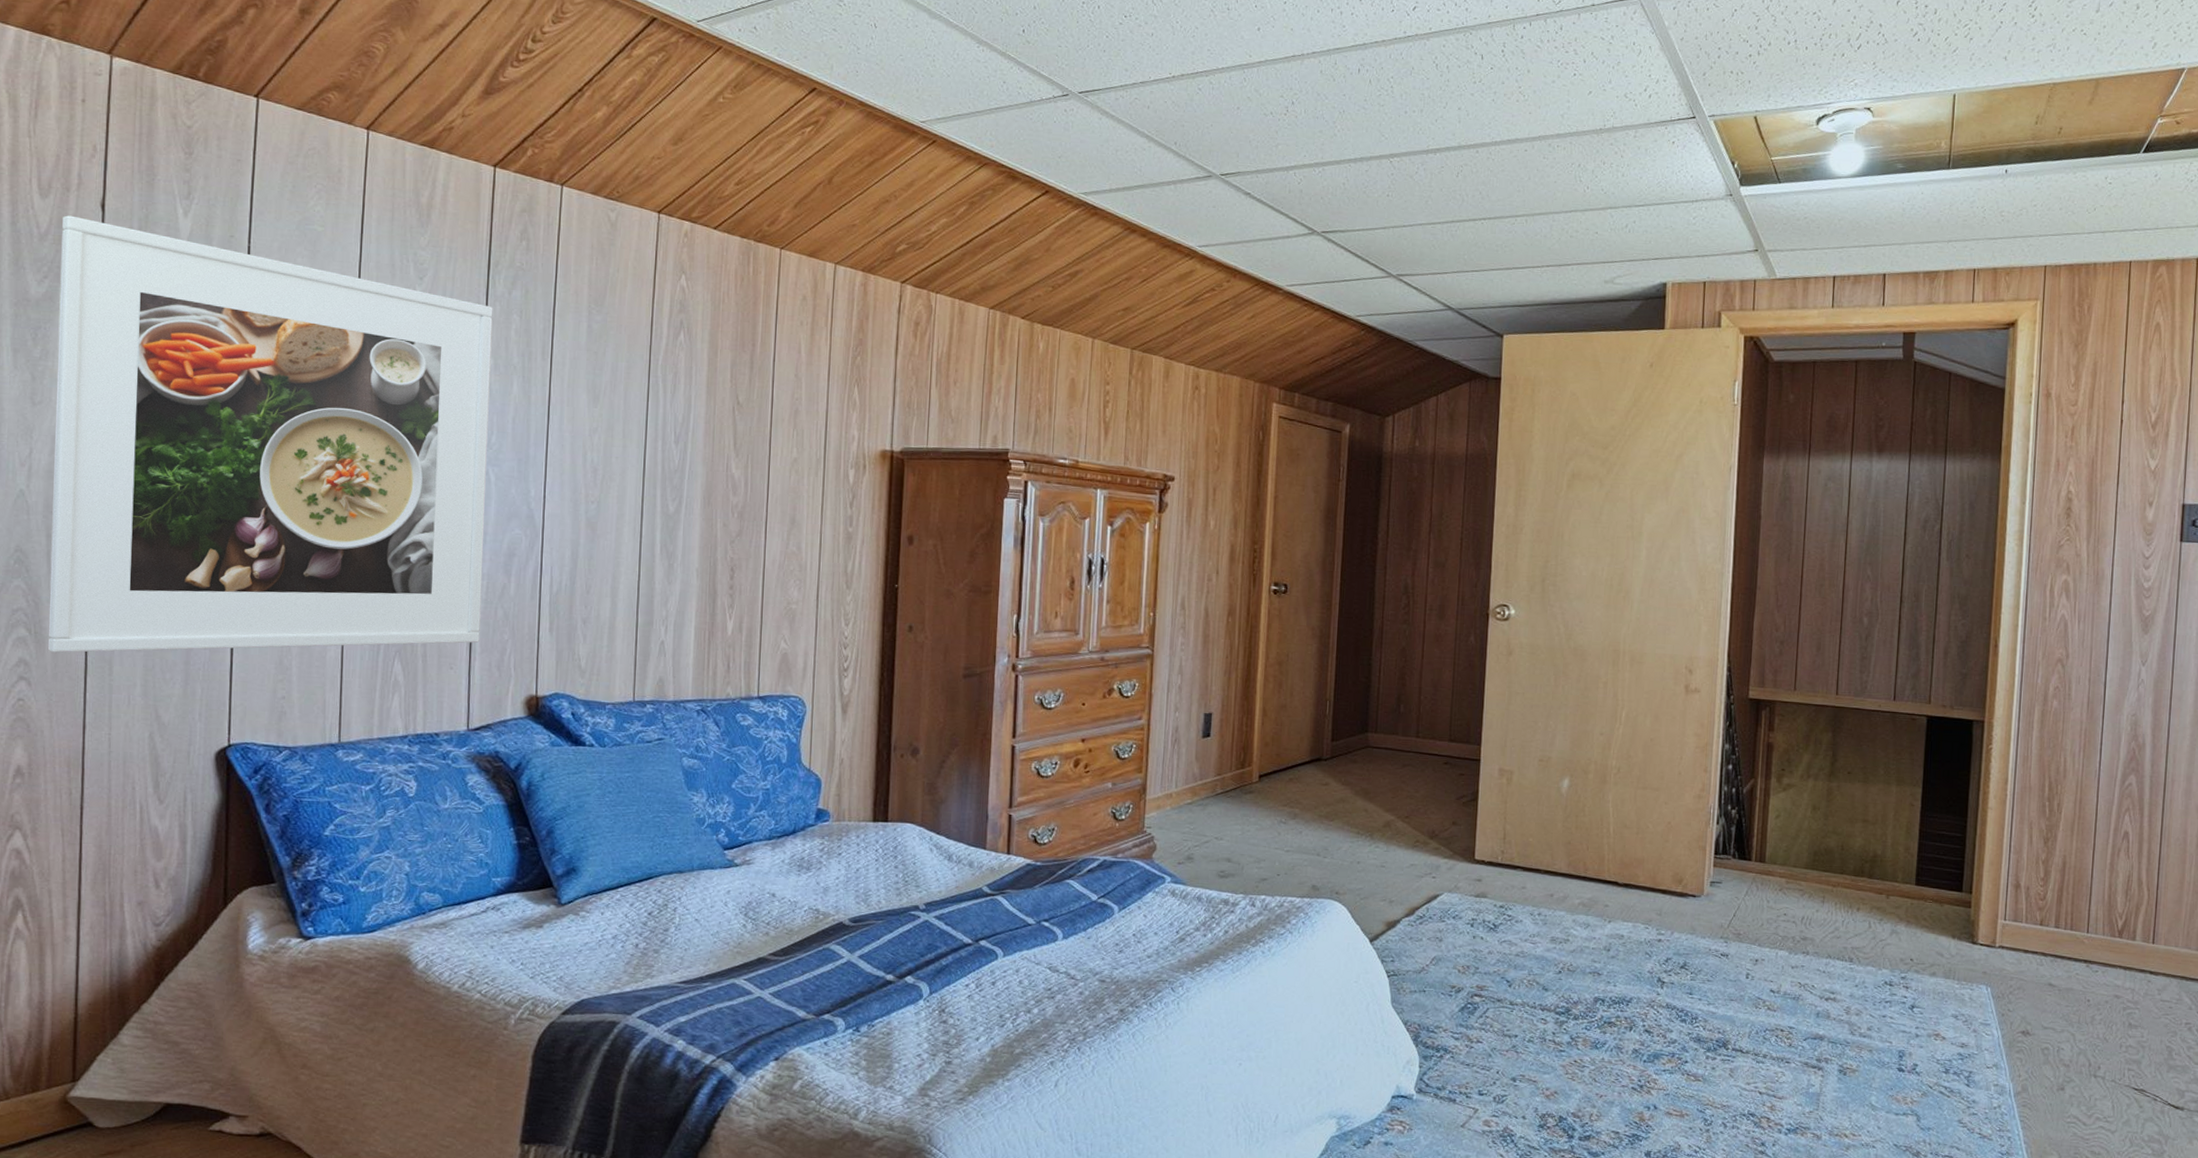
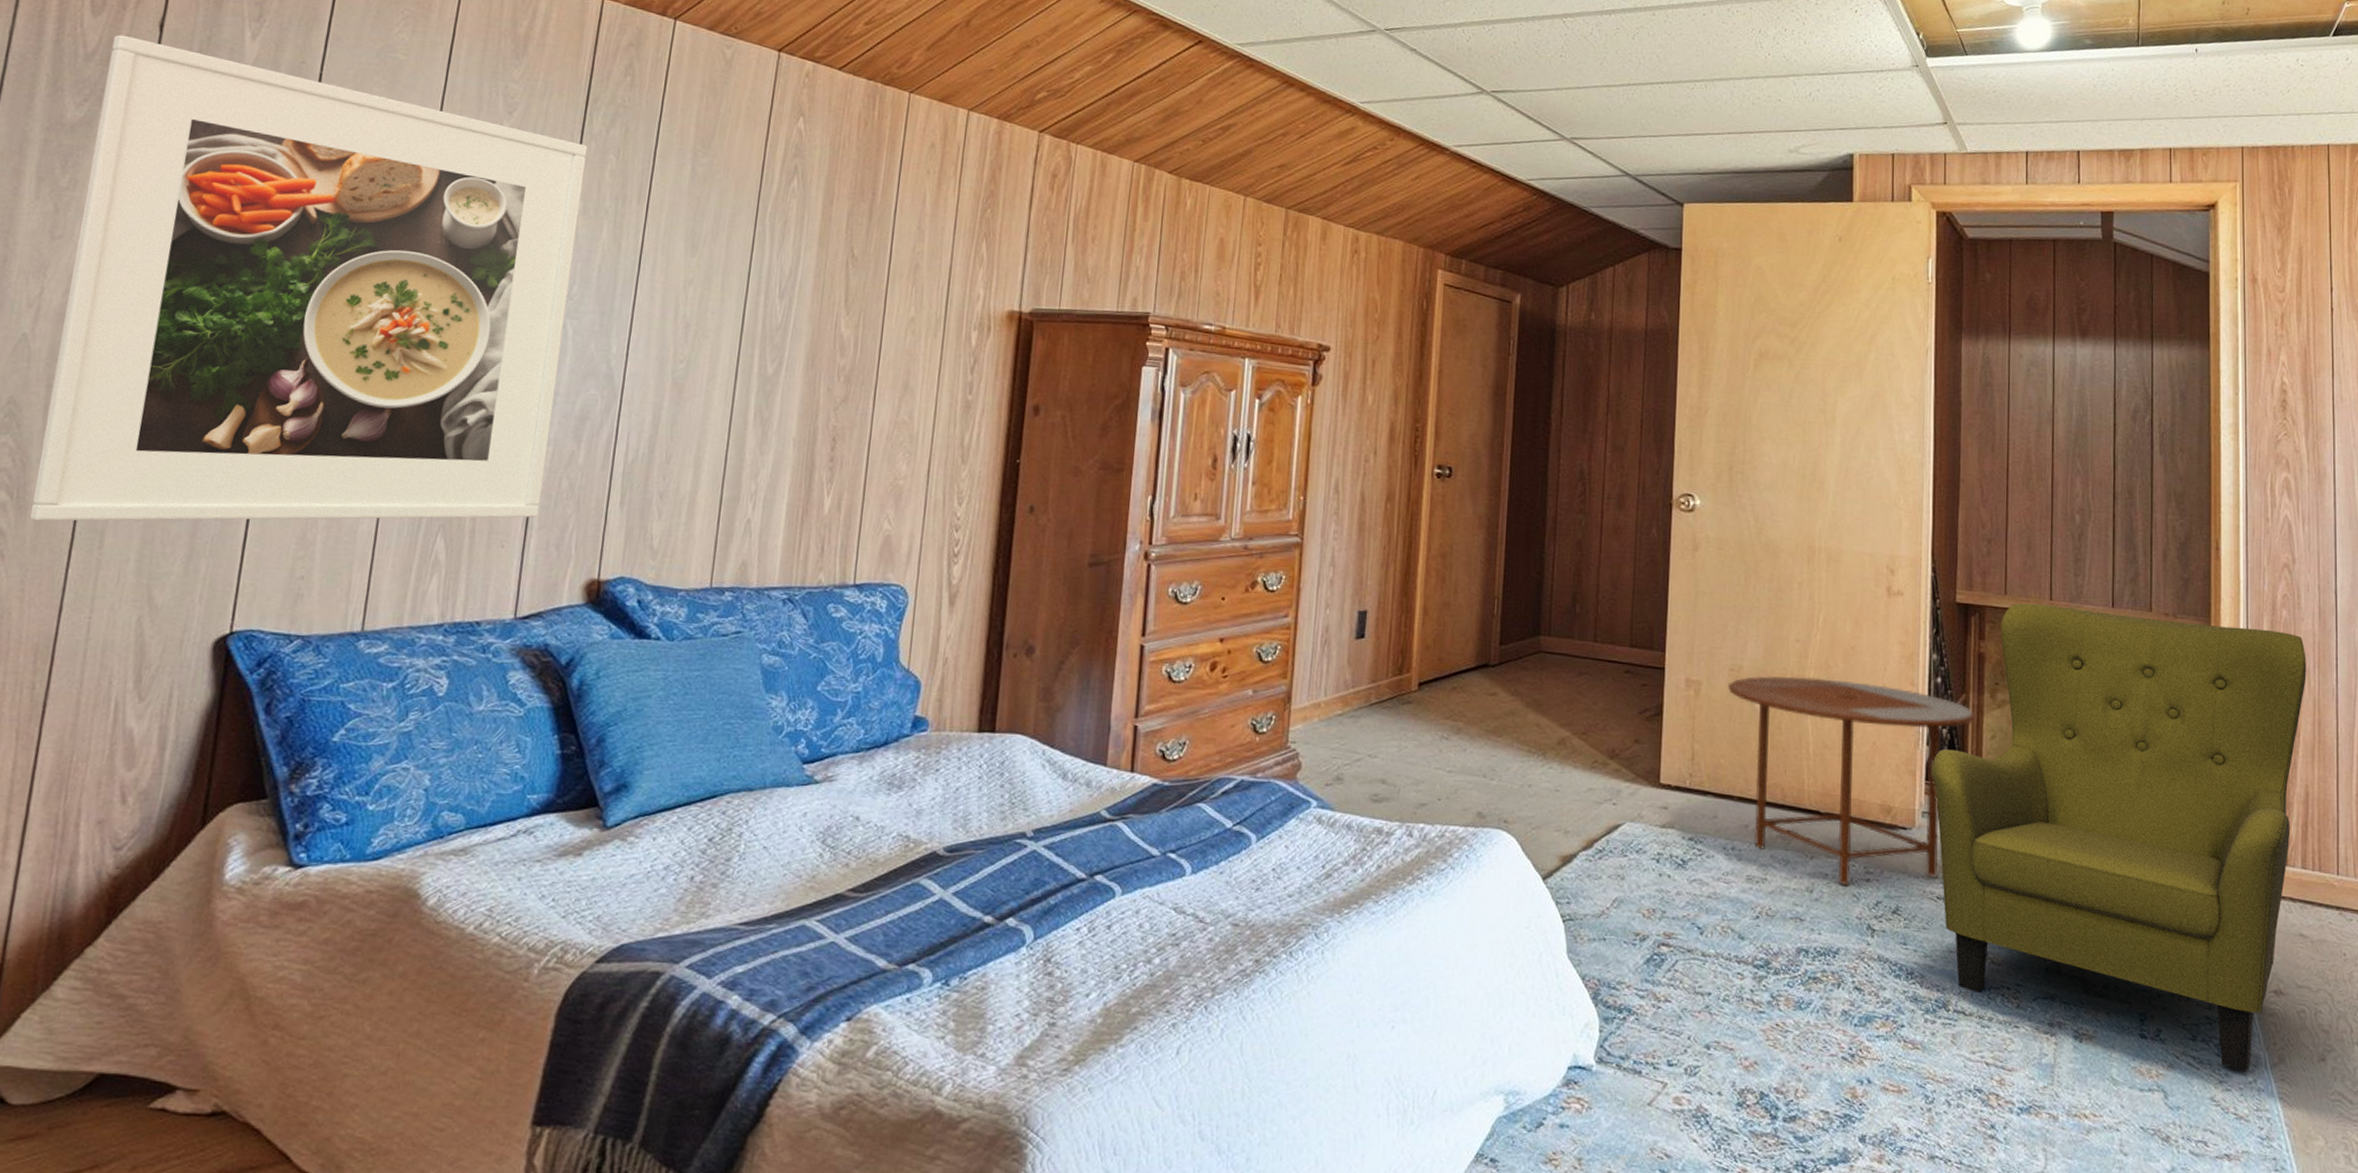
side table: none [1537,765,1764,945] -> present [1727,676,1977,886]
armchair: none [1720,697,2073,1100] -> present [1932,603,2307,1073]

